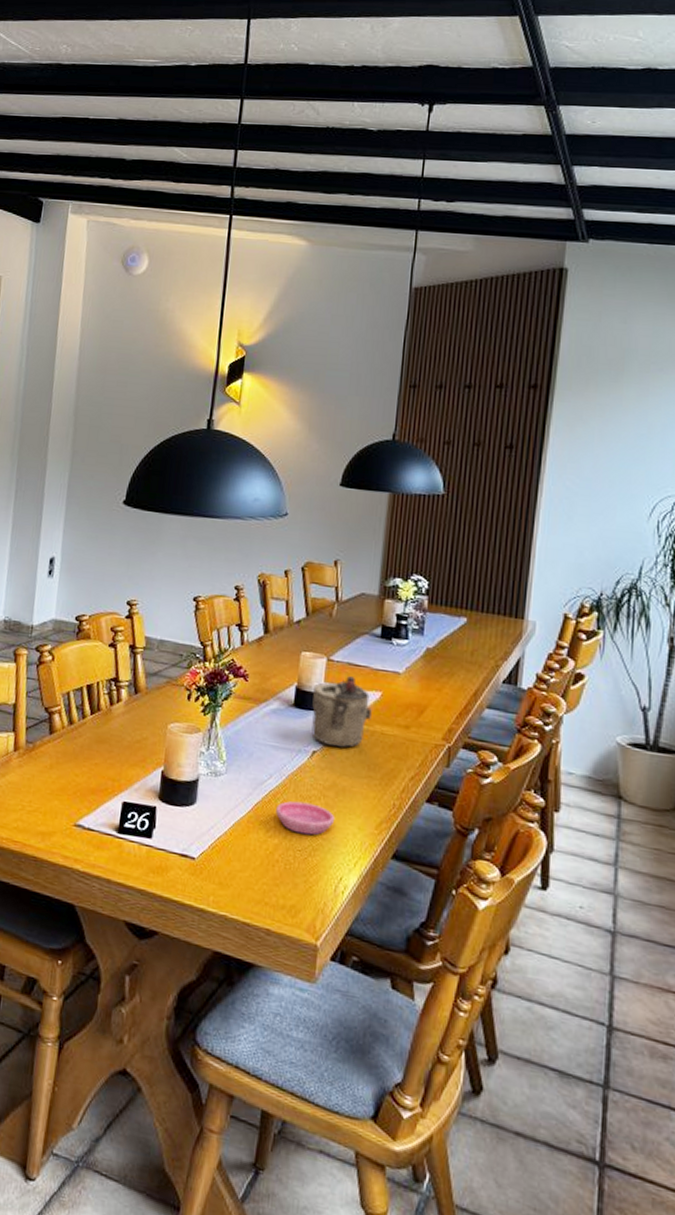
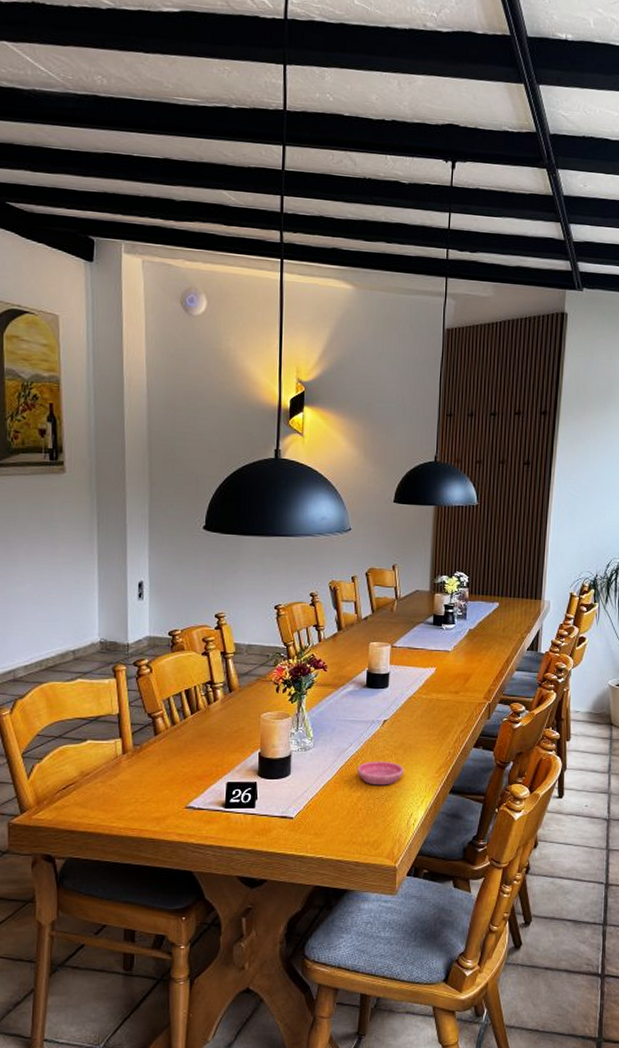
teapot: present [311,676,372,748] -> none [380,658,429,714]

